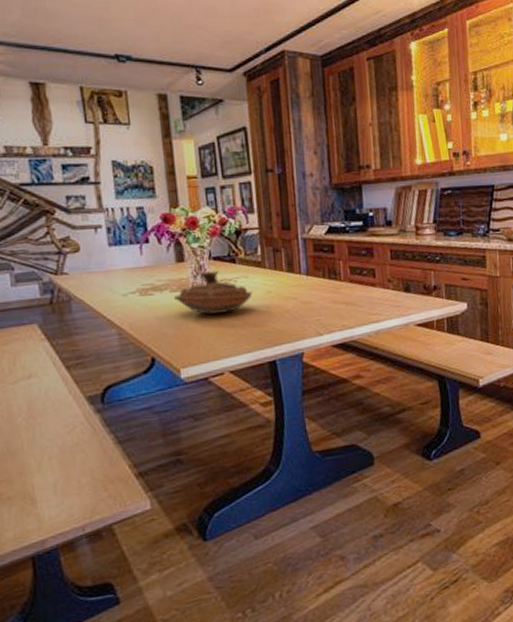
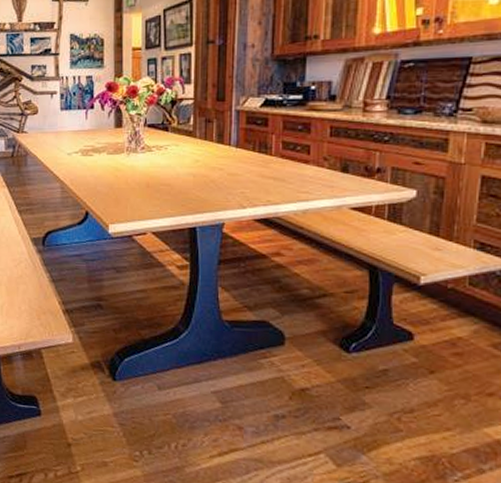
decorative bowl: present [174,270,253,314] -> none [110,137,181,177]

